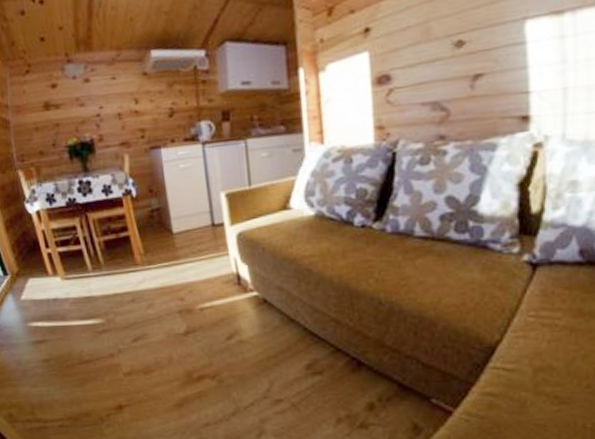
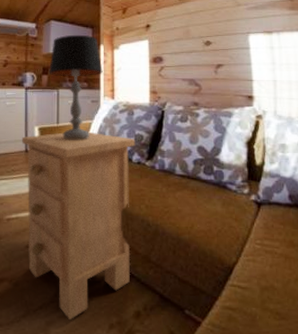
nightstand: none [204,192,360,416] -> present [21,132,136,321]
table lamp: none [229,56,305,206] -> present [48,34,103,140]

